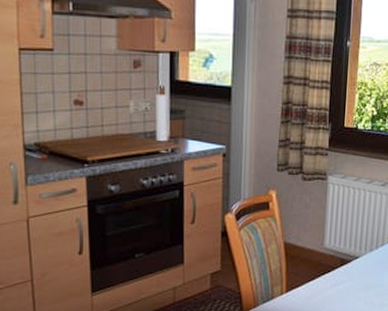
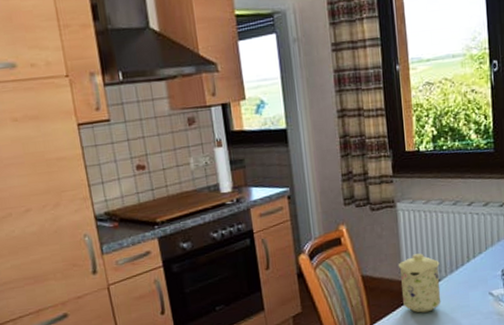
mug: none [320,228,361,286] -> present [398,253,441,313]

